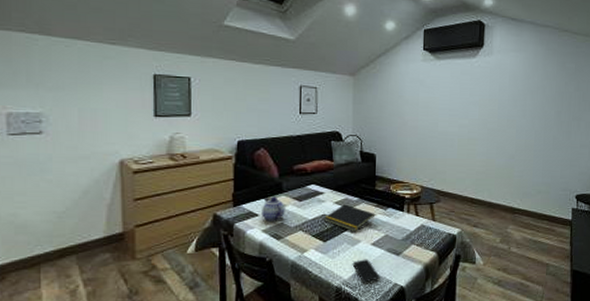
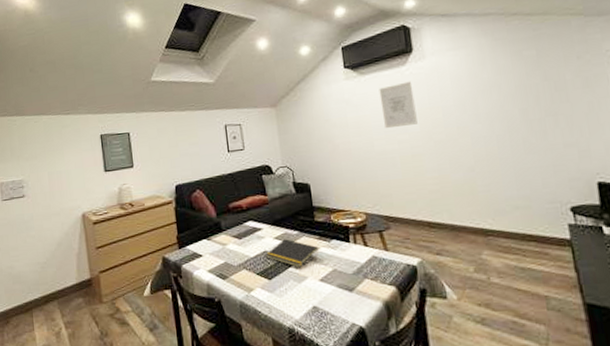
teapot: present [262,196,285,222] -> none [204,236,227,262]
smartphone: present [352,259,380,283] -> none [302,296,335,323]
wall art: none [449,72,479,113] -> present [379,81,418,129]

